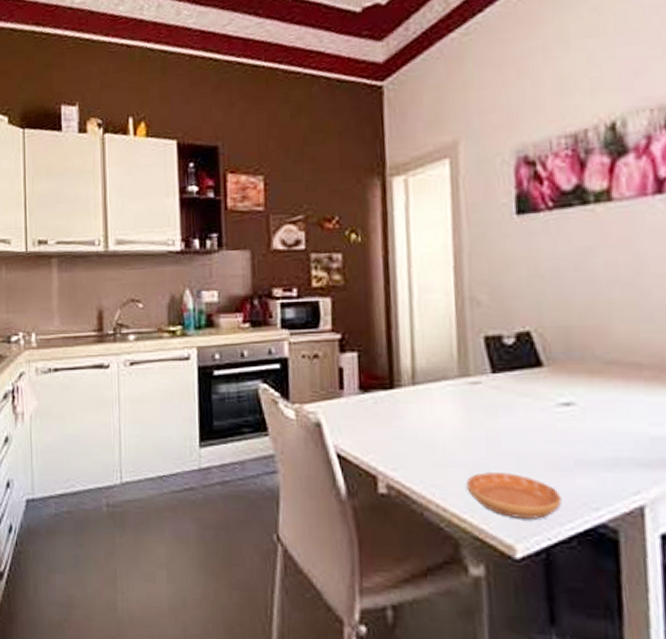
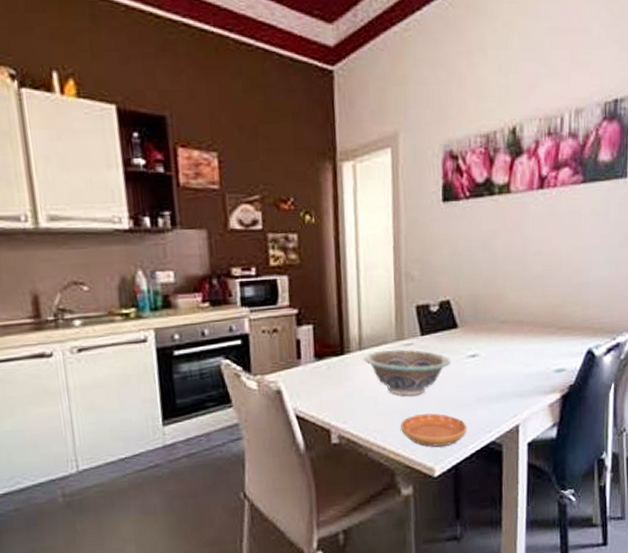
decorative bowl: none [417,387,535,447] -> present [363,349,451,396]

